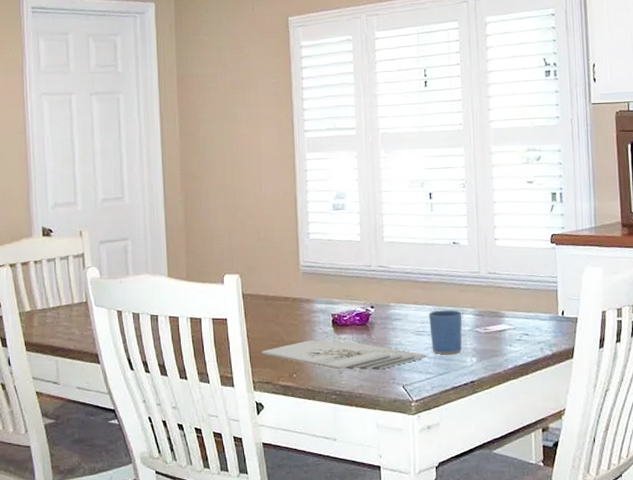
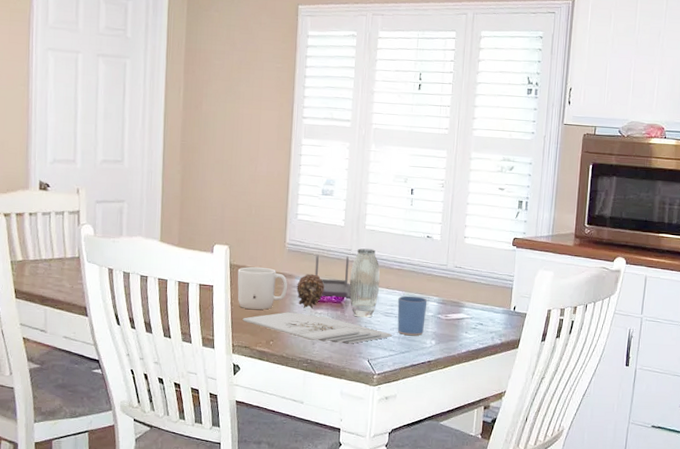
mug: none [251,294,307,341] -> present [237,267,288,310]
fruit: none [316,296,346,335] -> present [296,274,325,309]
napkin holder: none [333,273,376,320] -> present [314,254,351,298]
vase: none [372,262,407,339] -> present [349,248,381,318]

